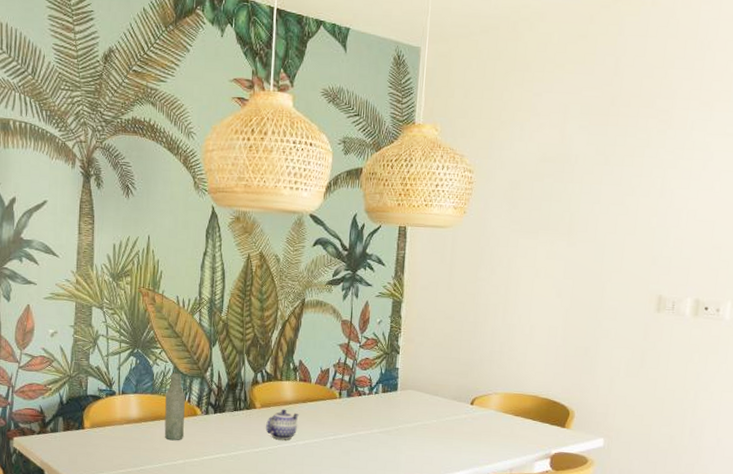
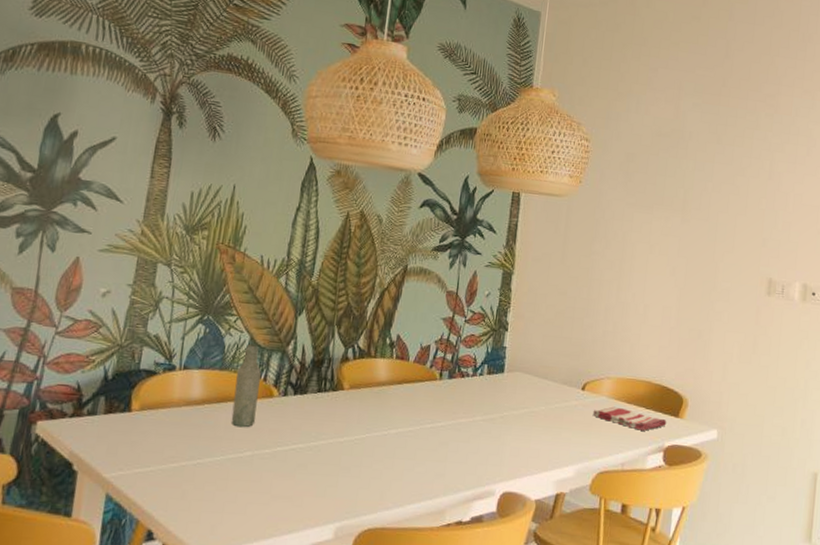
teapot: present [266,409,299,440] -> none [353,391,393,428]
dish towel: none [481,419,553,440] -> present [592,406,667,431]

